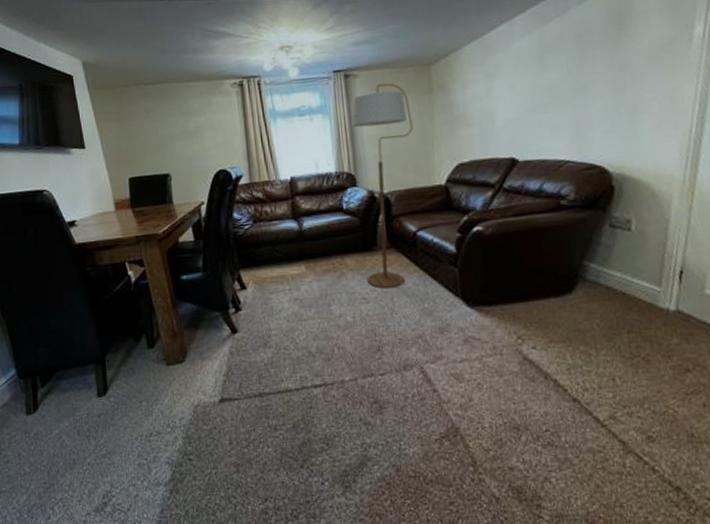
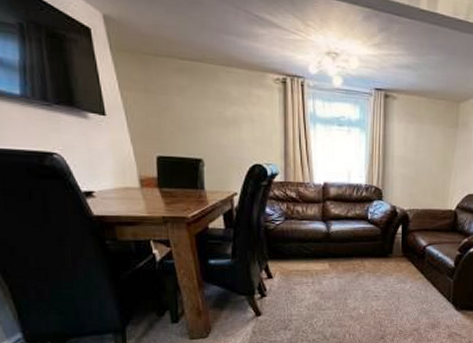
floor lamp: present [351,83,413,289] -> none [380,110,438,290]

